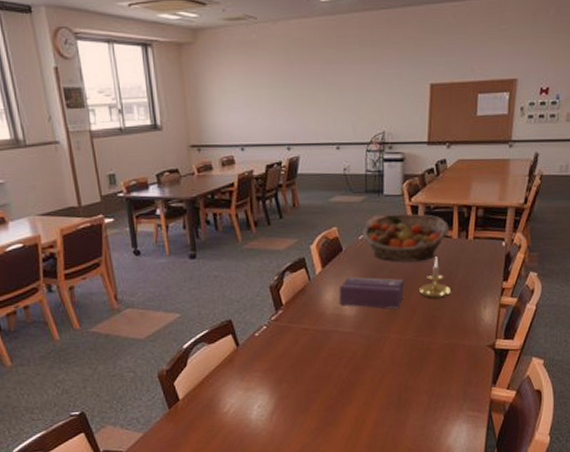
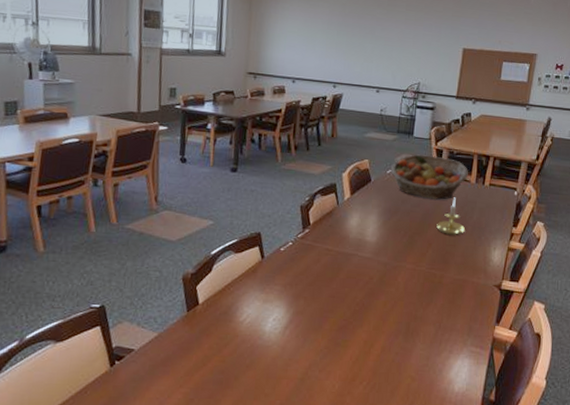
tissue box: present [339,276,404,309] -> none [362,206,423,241]

